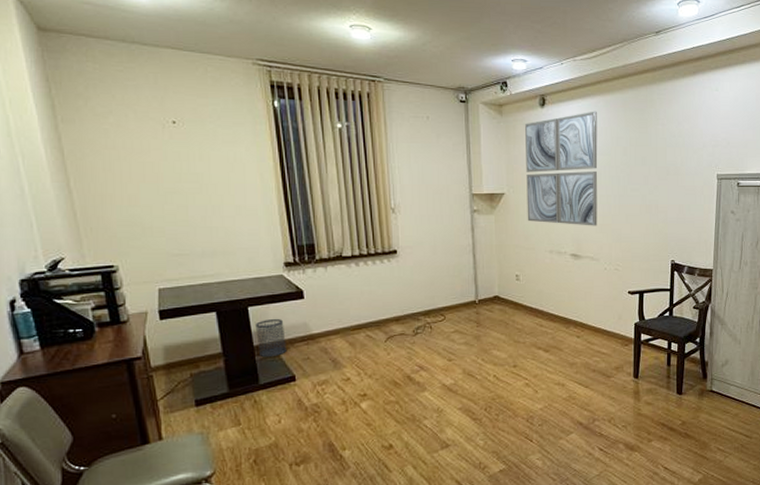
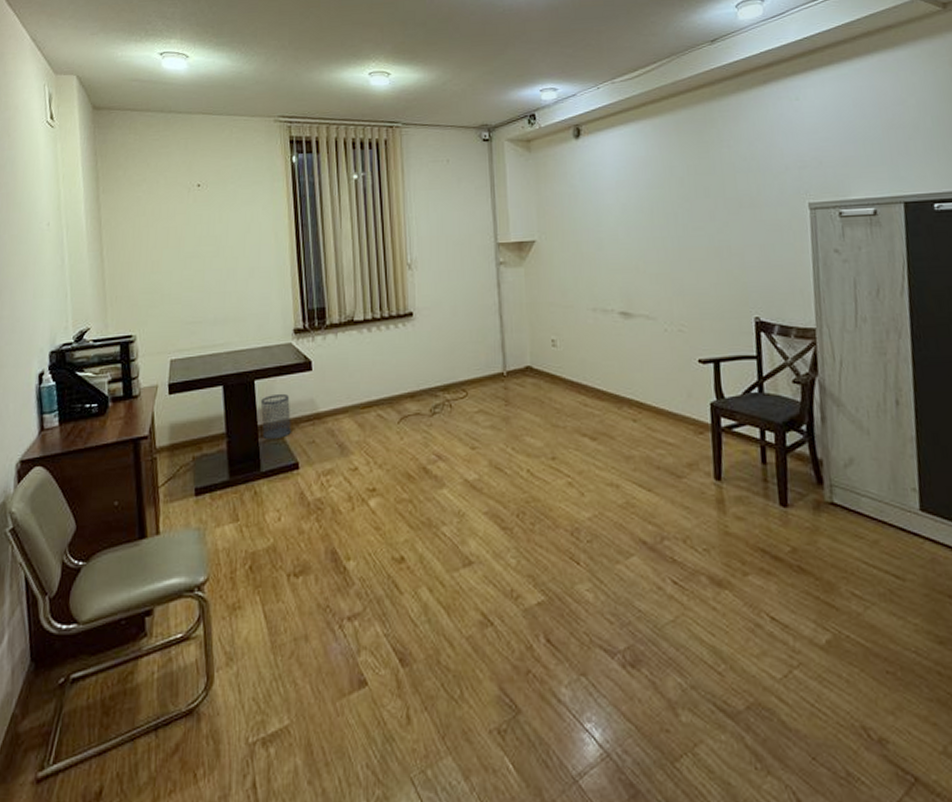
wall art: present [525,111,598,226] -> none [558,137,652,277]

